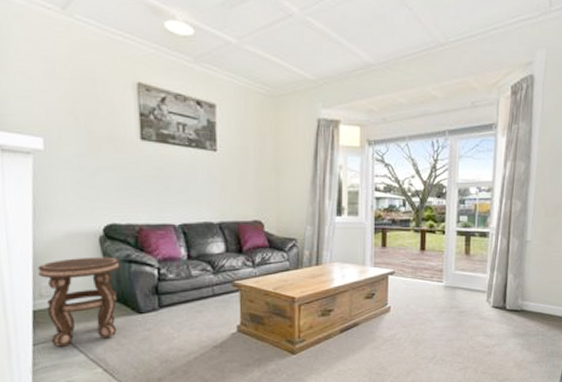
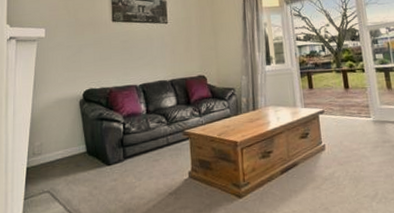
side table: present [38,257,120,347] -> none [33,116,94,200]

